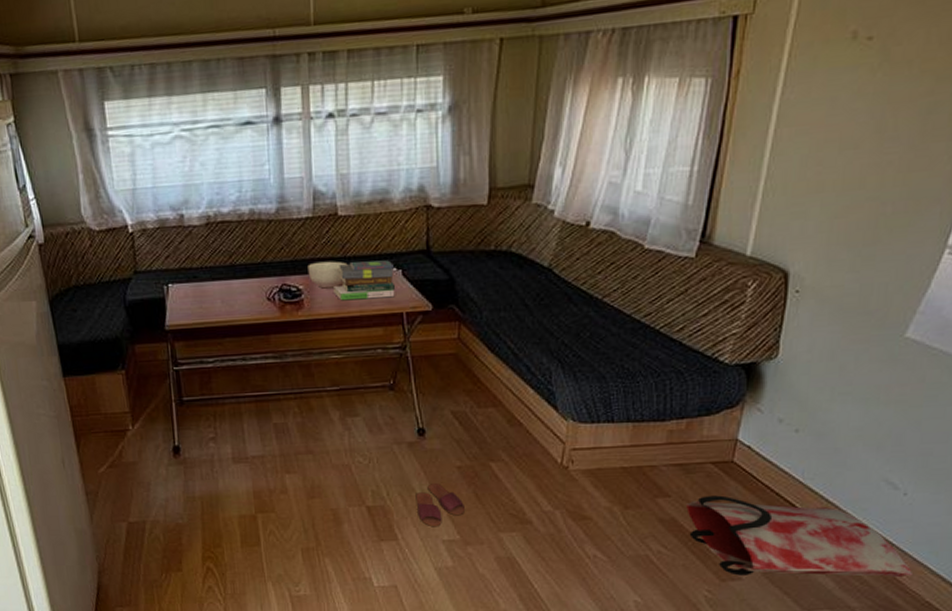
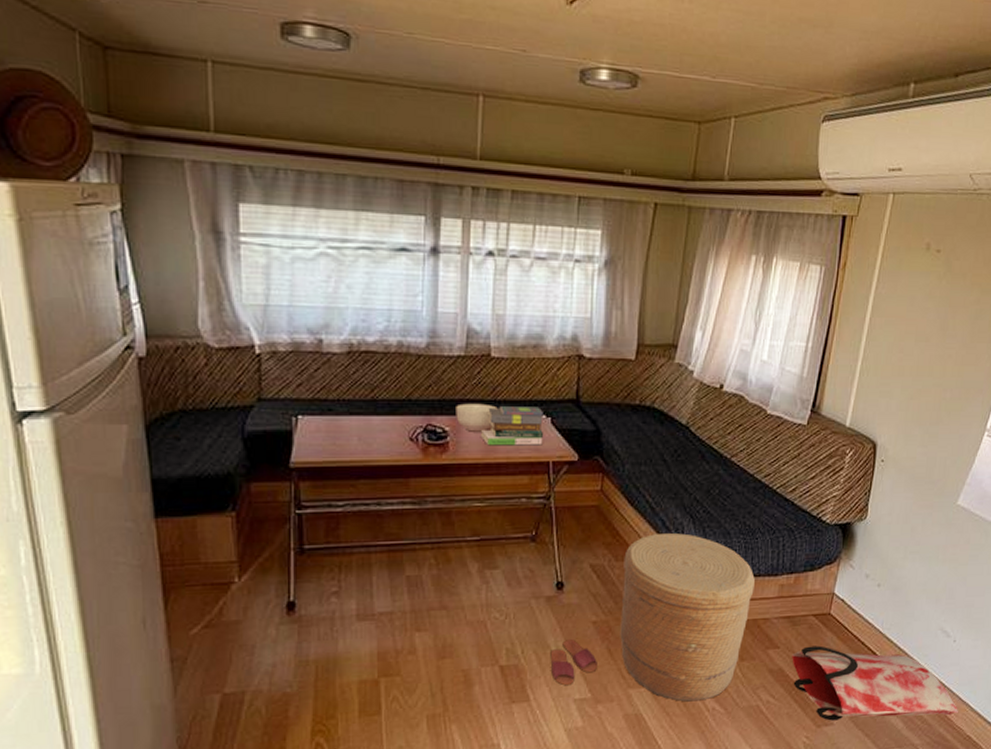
basket: none [486,379,637,548] -> present [620,533,755,702]

